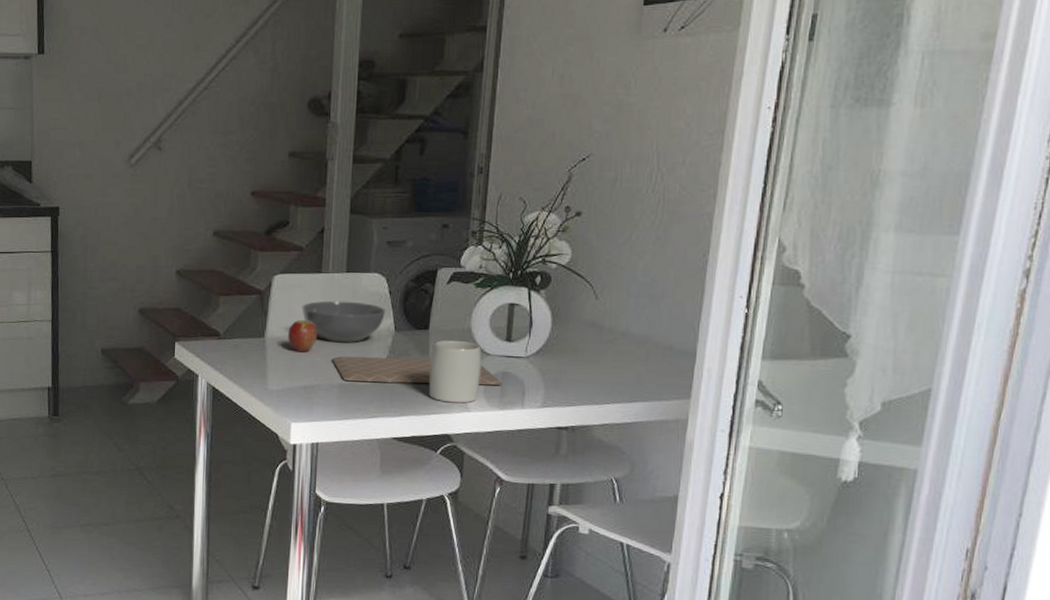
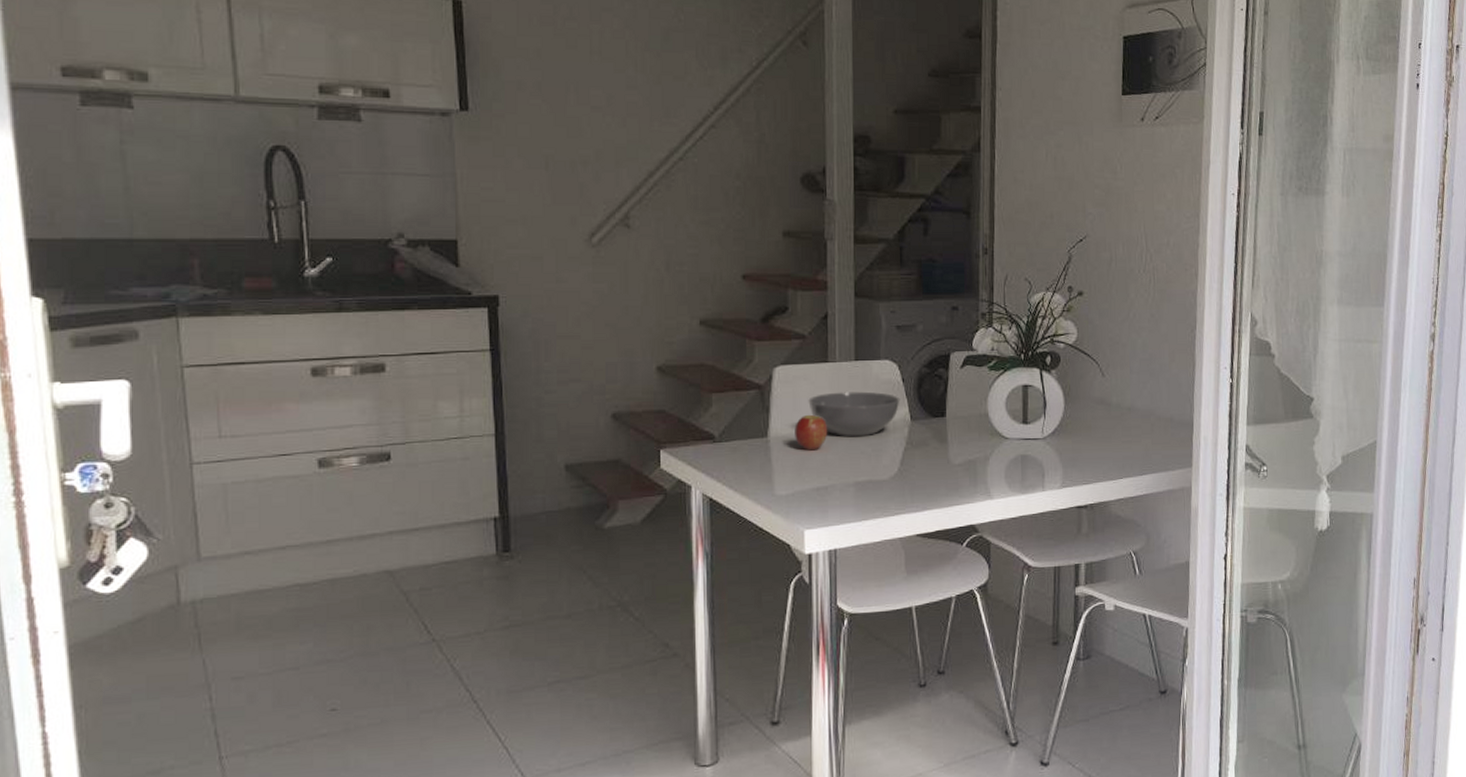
placemat: present [332,356,502,386] -> none [845,447,1022,479]
mug: present [429,340,482,404] -> none [949,426,1001,492]

